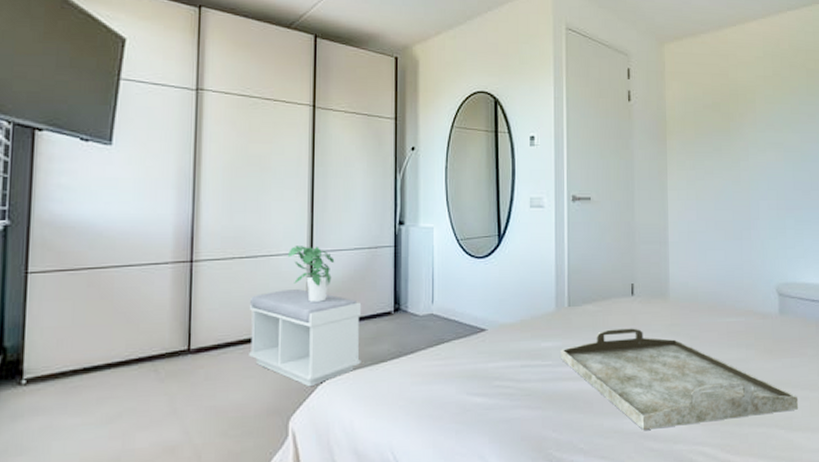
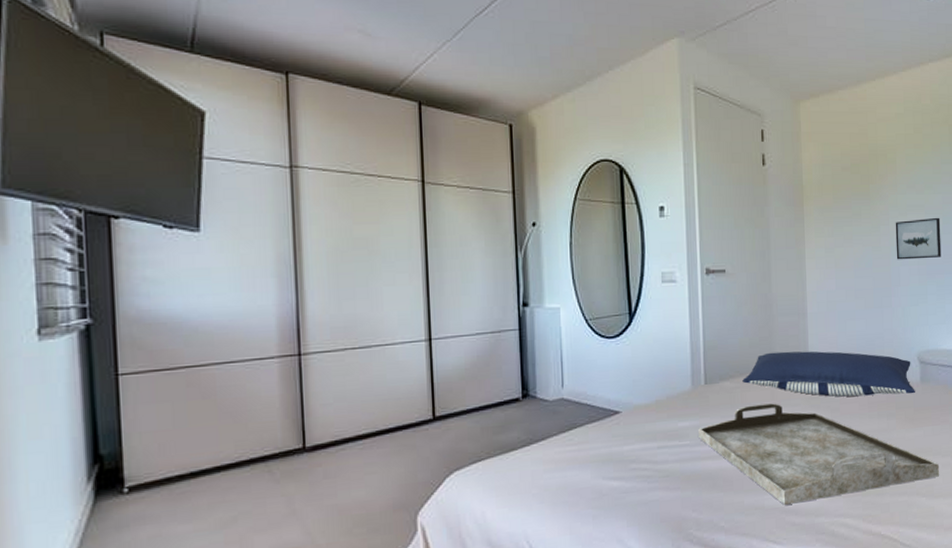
bench: present [249,289,362,387] -> none [367,379,490,480]
potted plant: present [287,246,335,302] -> none [403,333,456,392]
pillow: none [605,278,774,326] -> present [742,351,915,397]
wall art: none [754,155,800,194] -> present [895,217,942,260]

